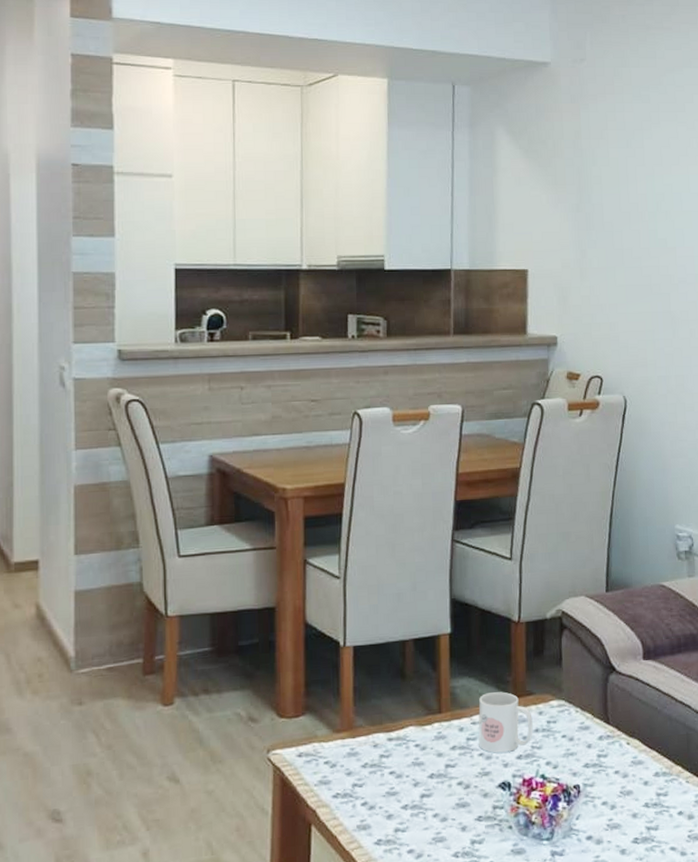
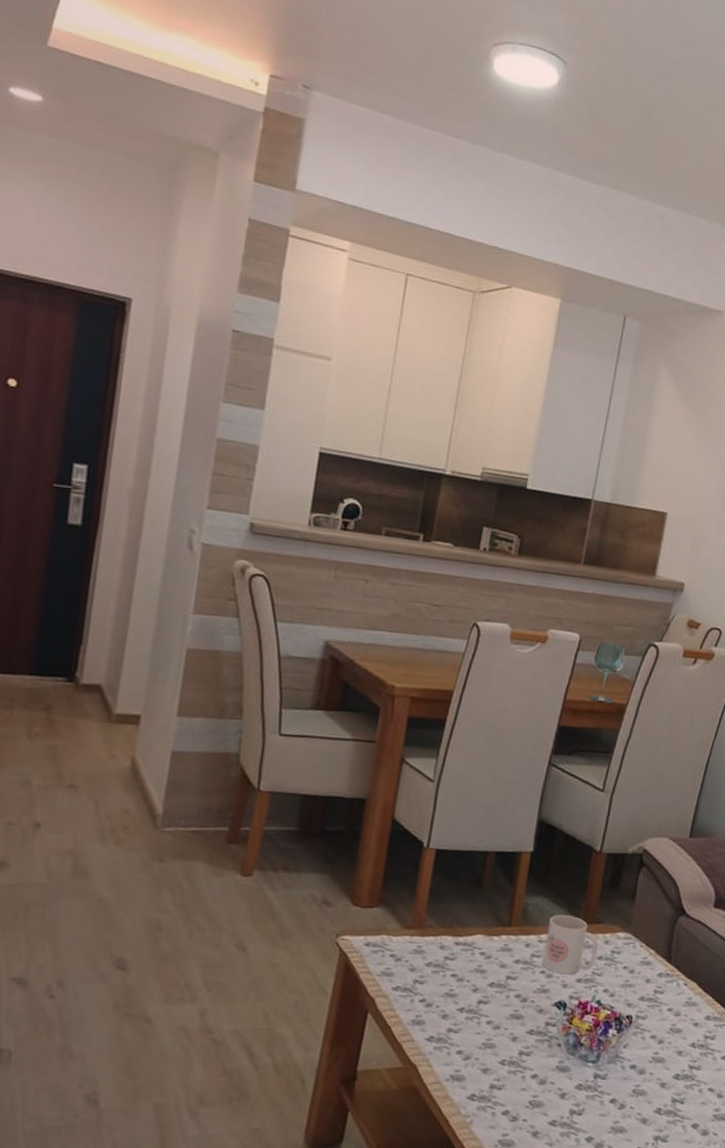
wine glass: none [478,408,511,470] -> present [588,641,625,704]

